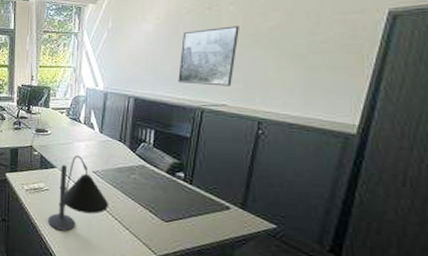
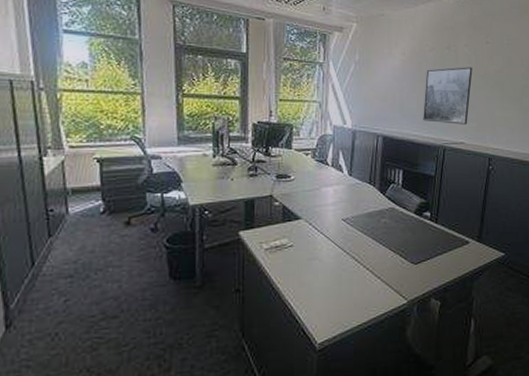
desk lamp: present [48,154,109,231] -> none [293,202,360,292]

